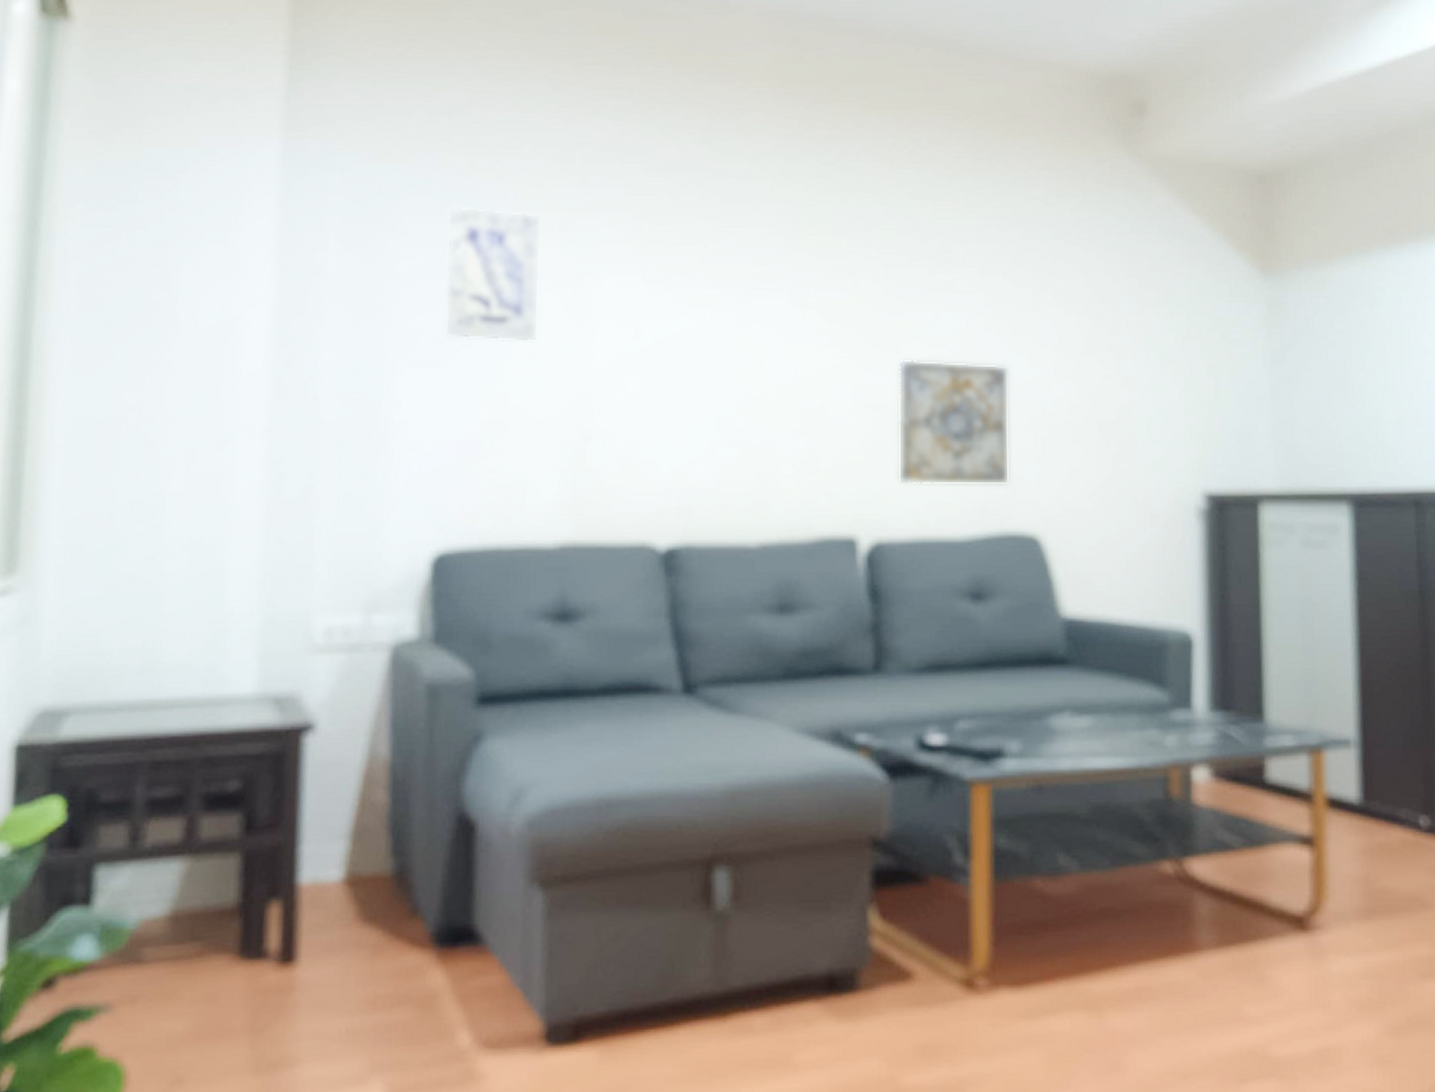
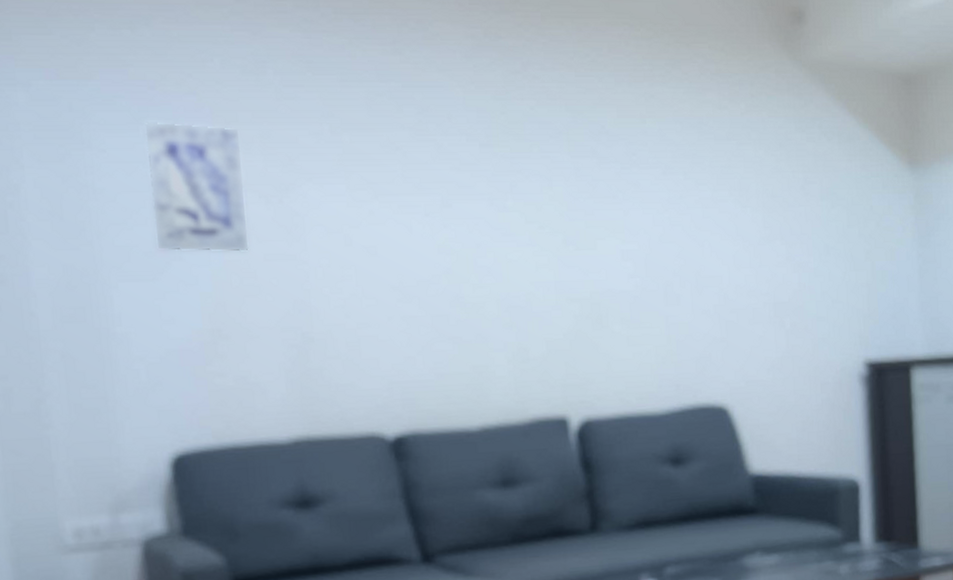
wall art: present [898,359,1010,485] -> none [594,255,700,368]

